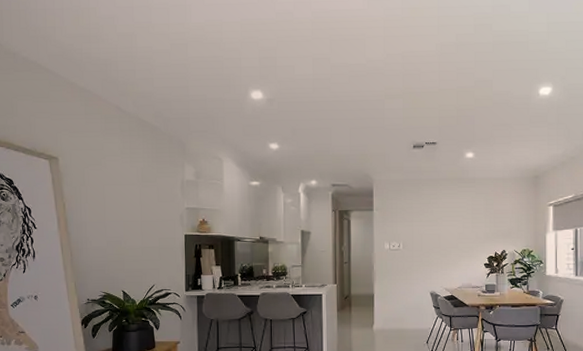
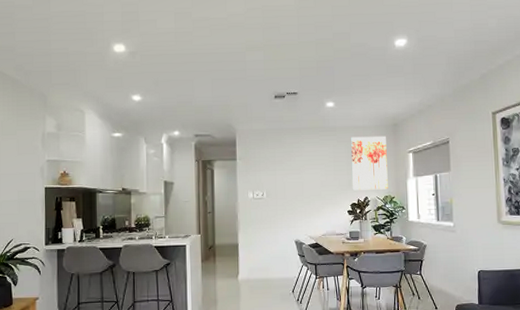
wall art: none [489,188,526,243] -> present [351,136,388,191]

